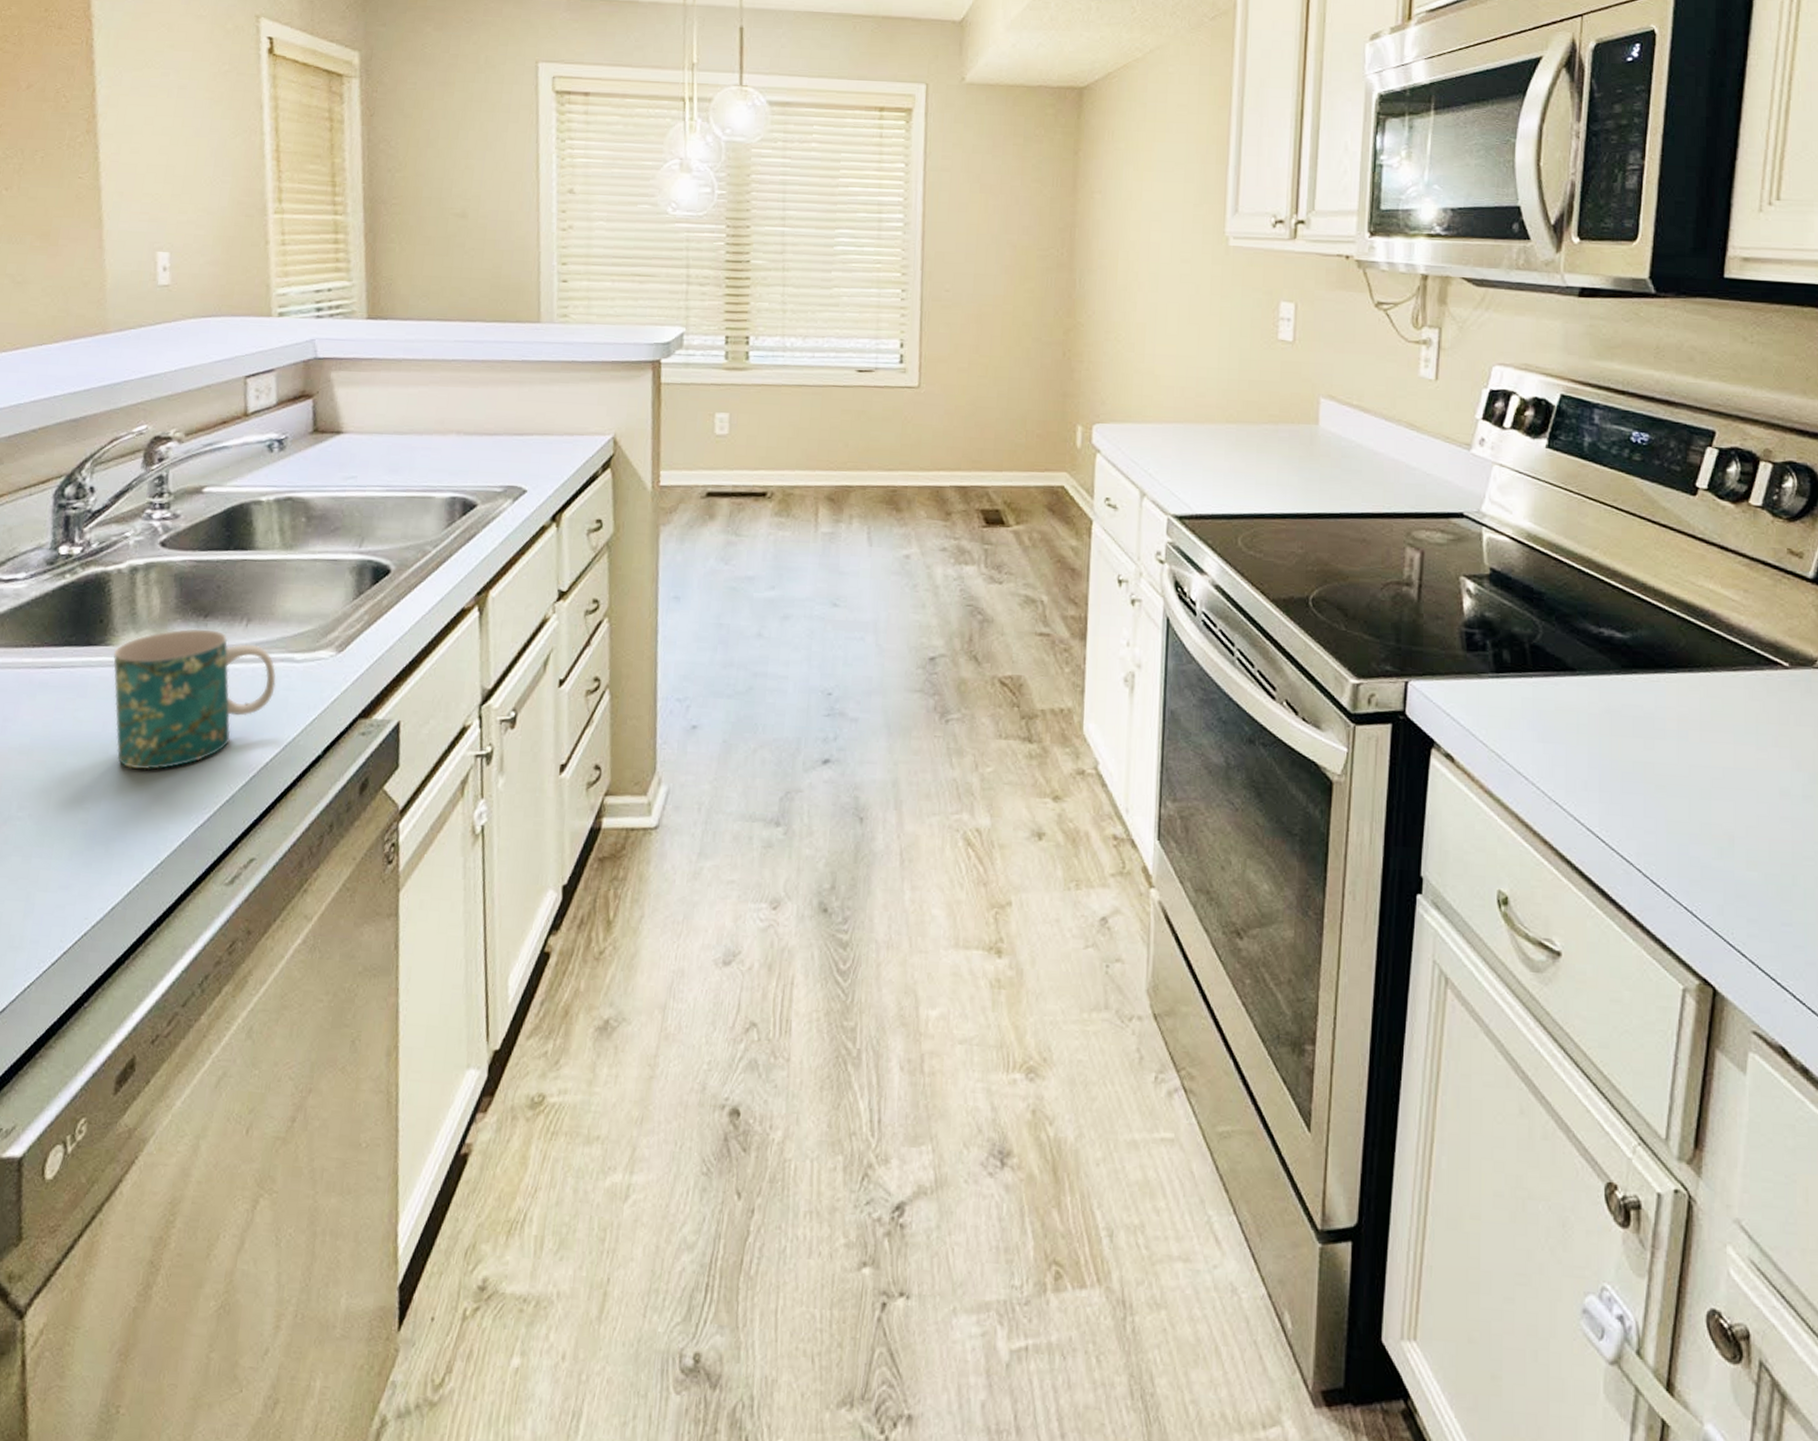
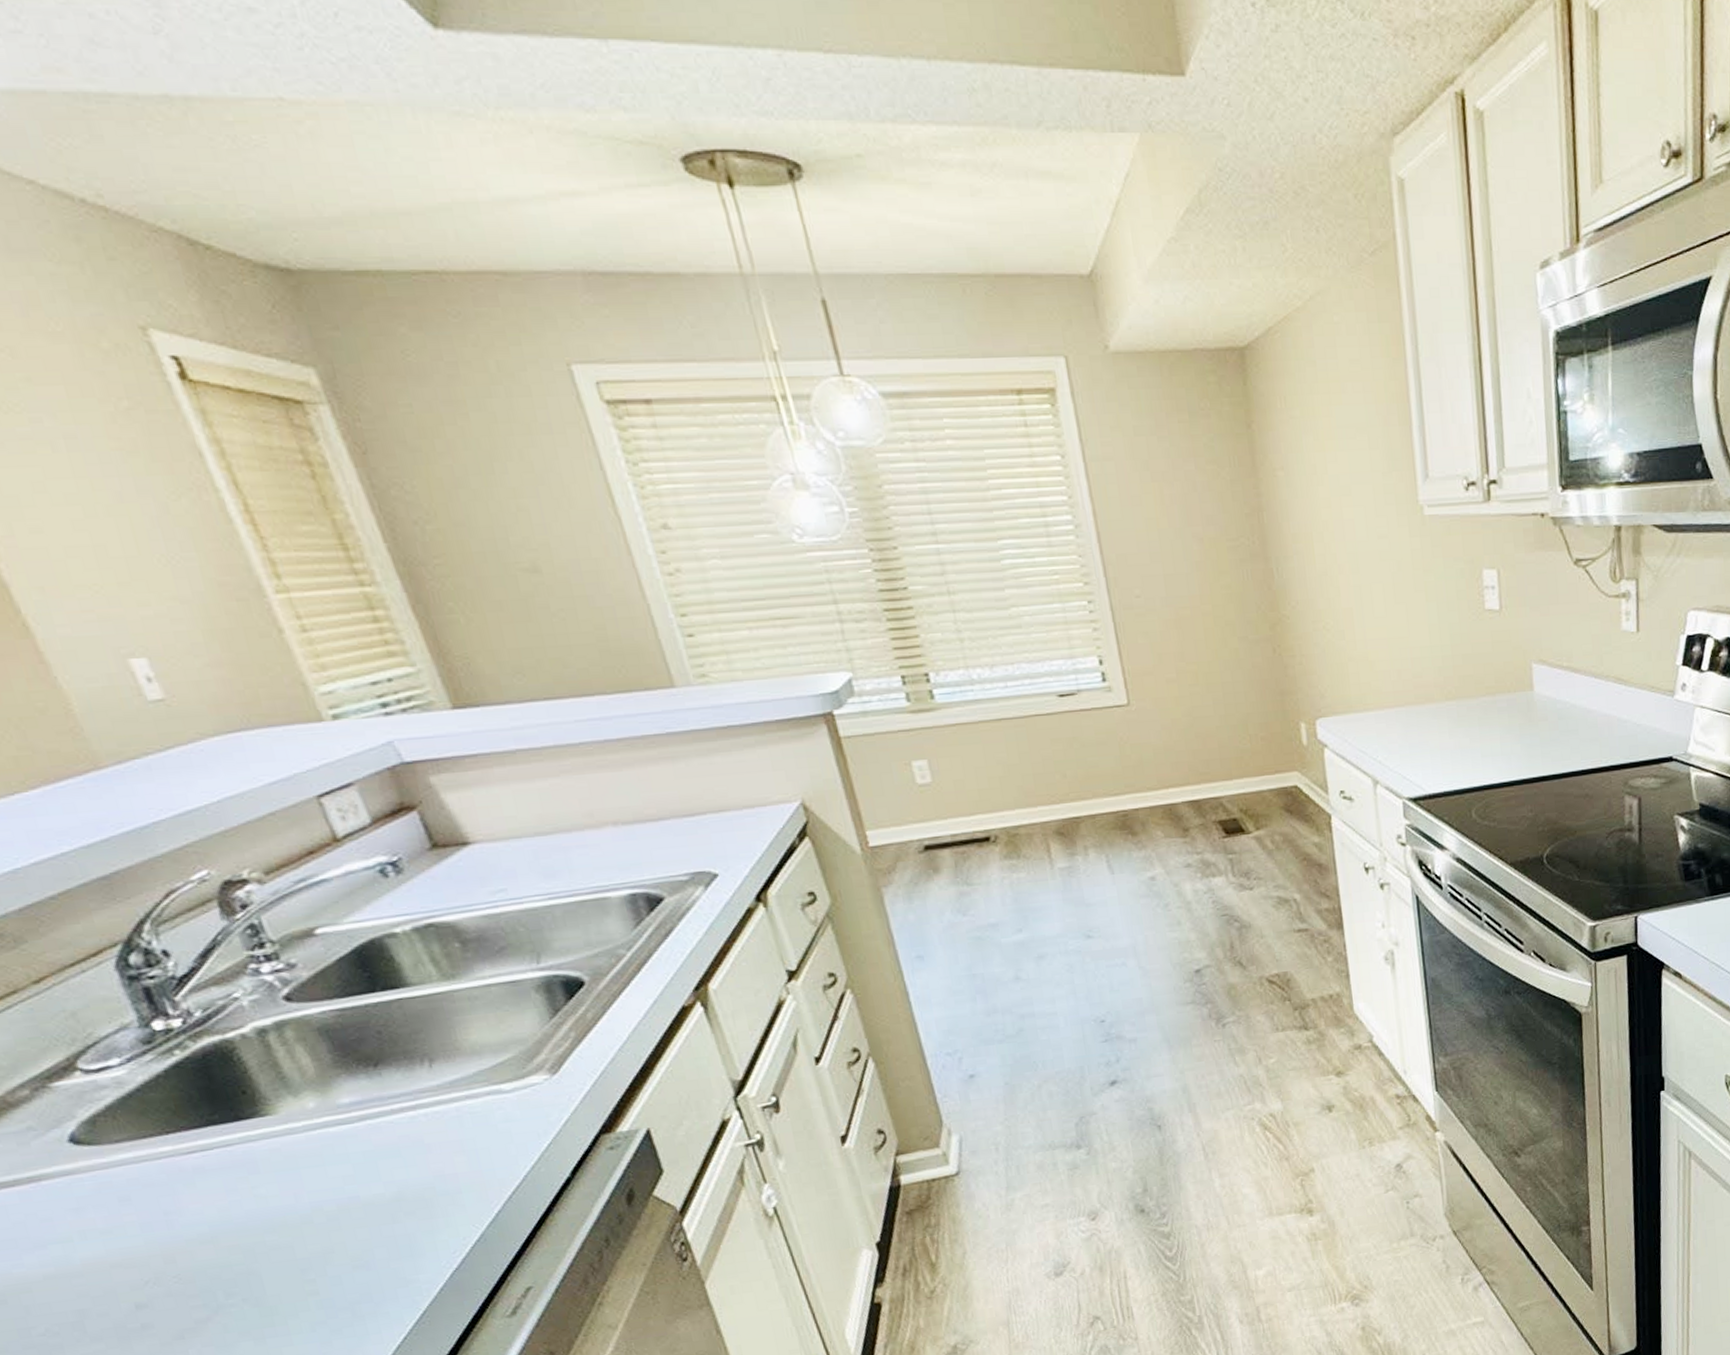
mug: present [112,628,276,770] -> none [274,1078,492,1233]

